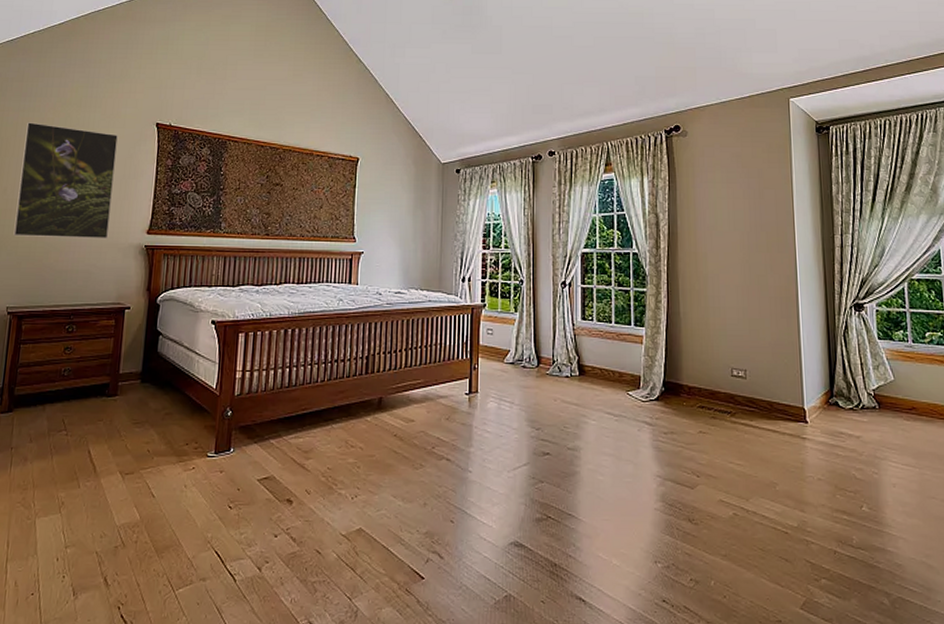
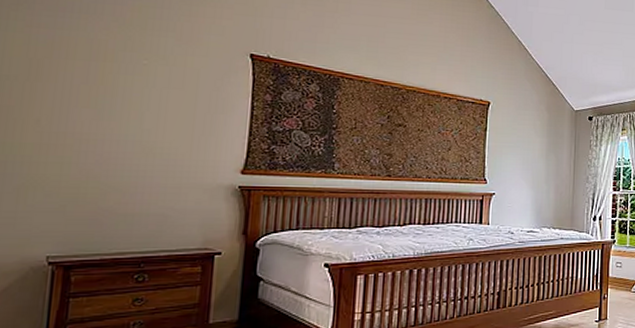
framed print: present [13,122,119,239] -> none [53,42,201,179]

